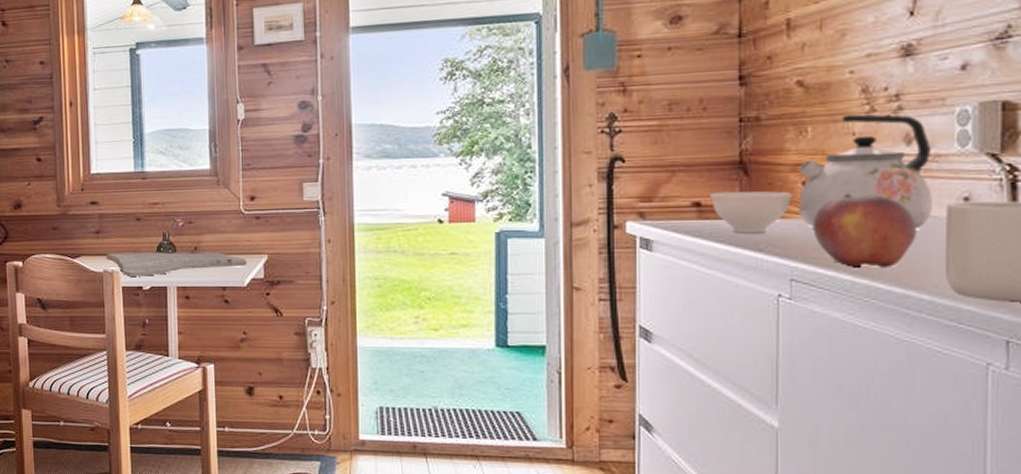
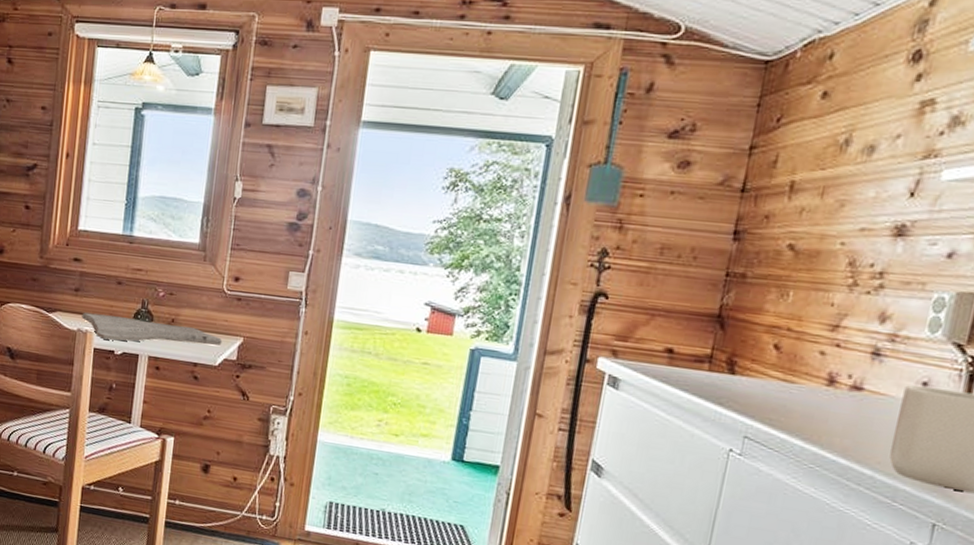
bowl: present [709,191,794,234] -> none [682,342,764,388]
kettle: present [797,114,932,229] -> none [764,285,903,406]
fruit: present [813,192,916,268] -> none [774,361,873,439]

